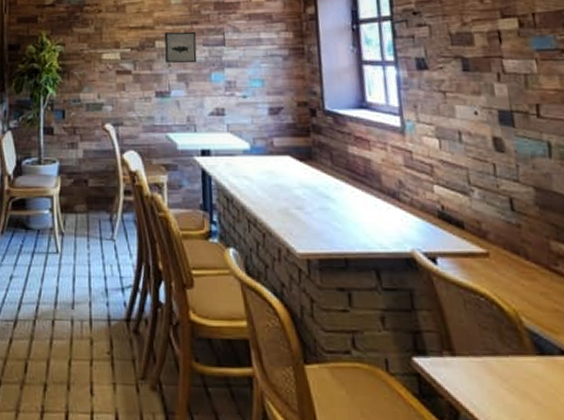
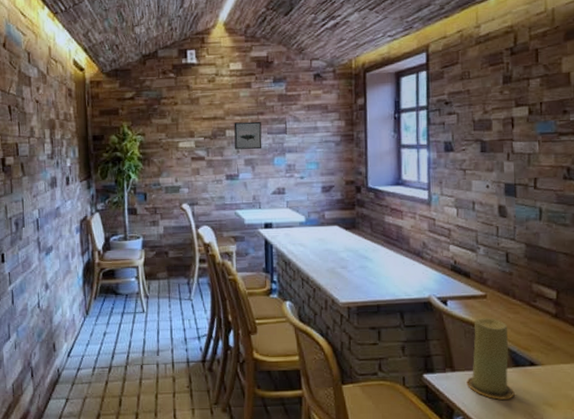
candle: none [473,284,544,402] -> present [466,318,515,400]

